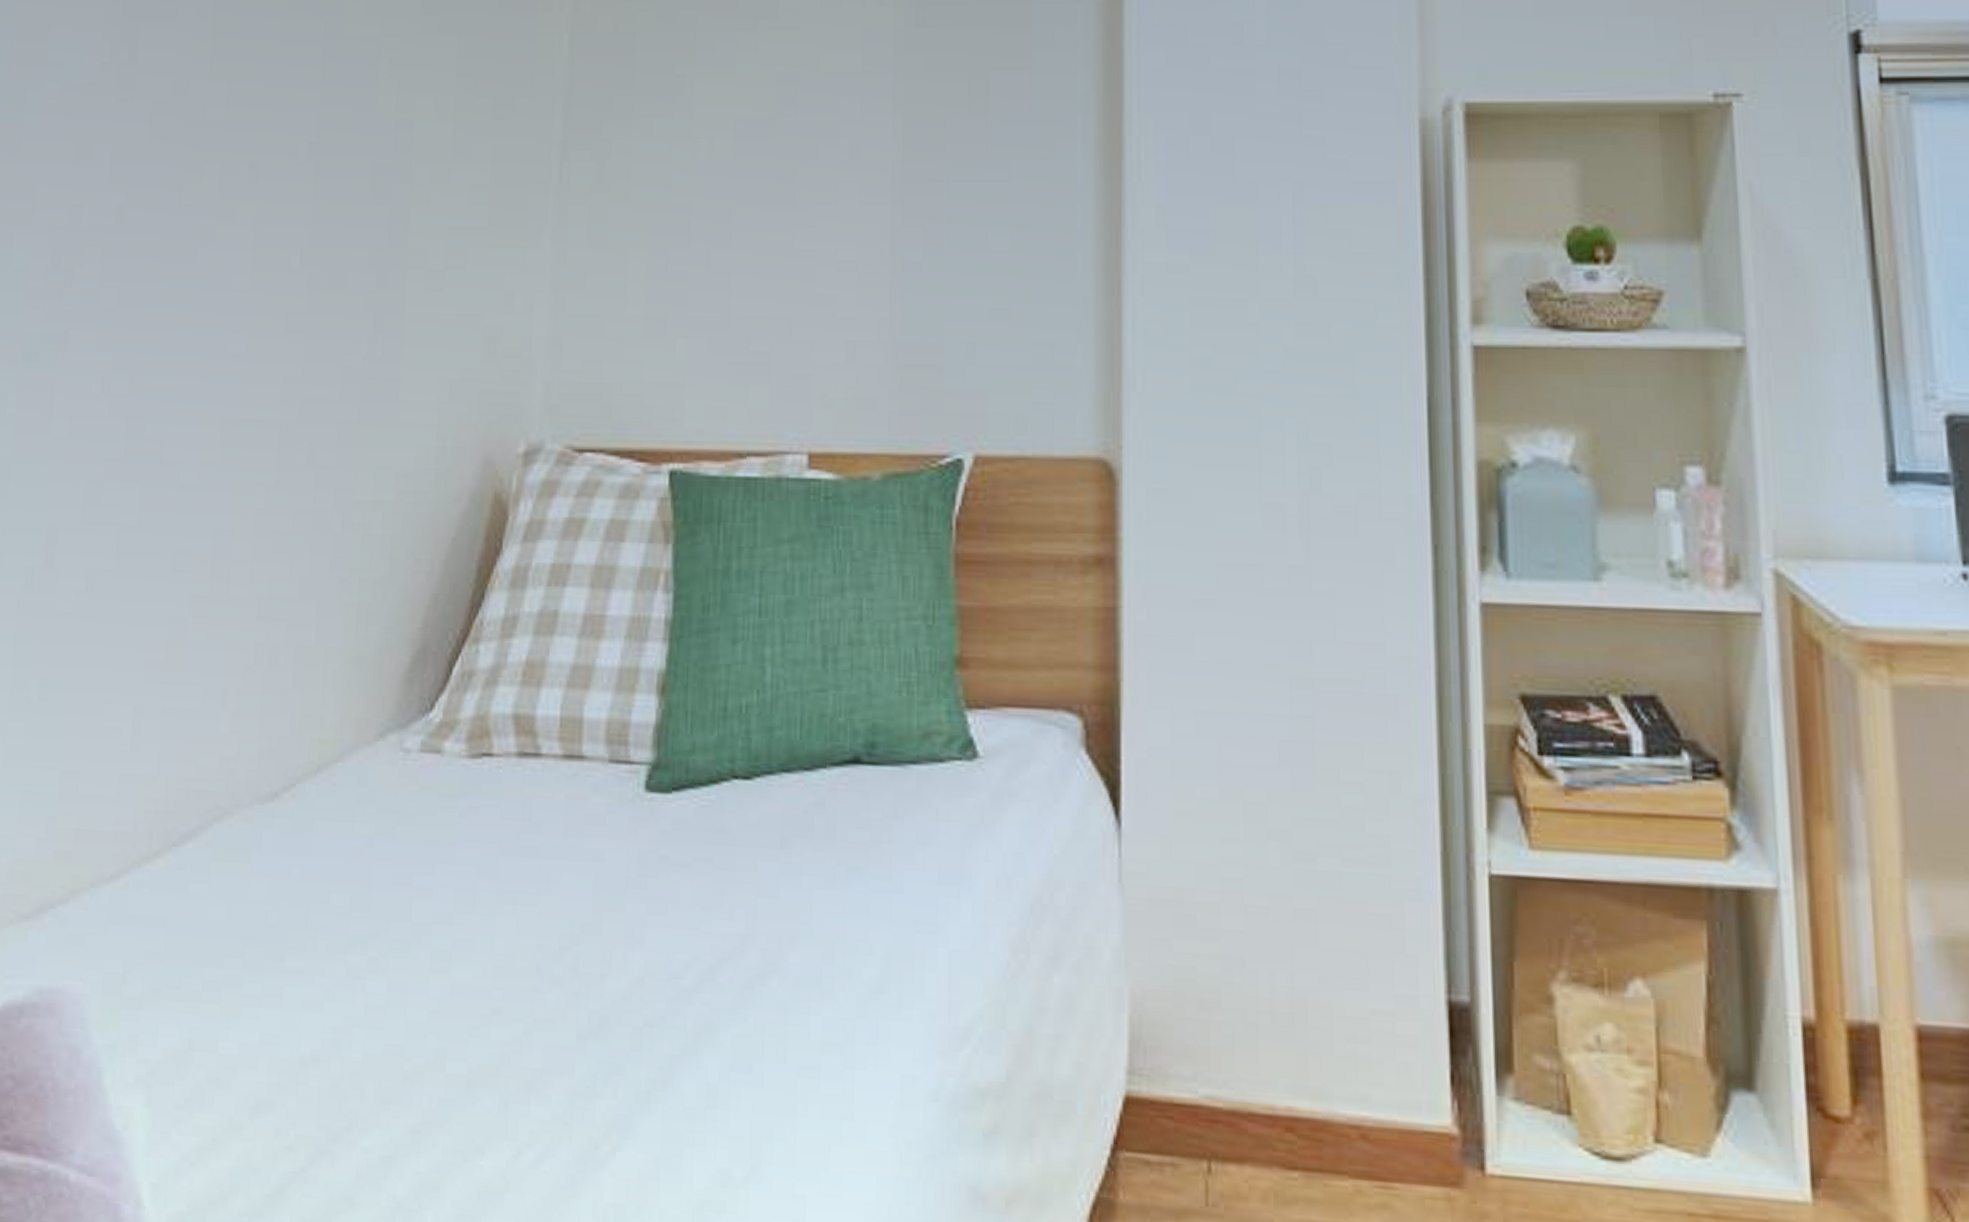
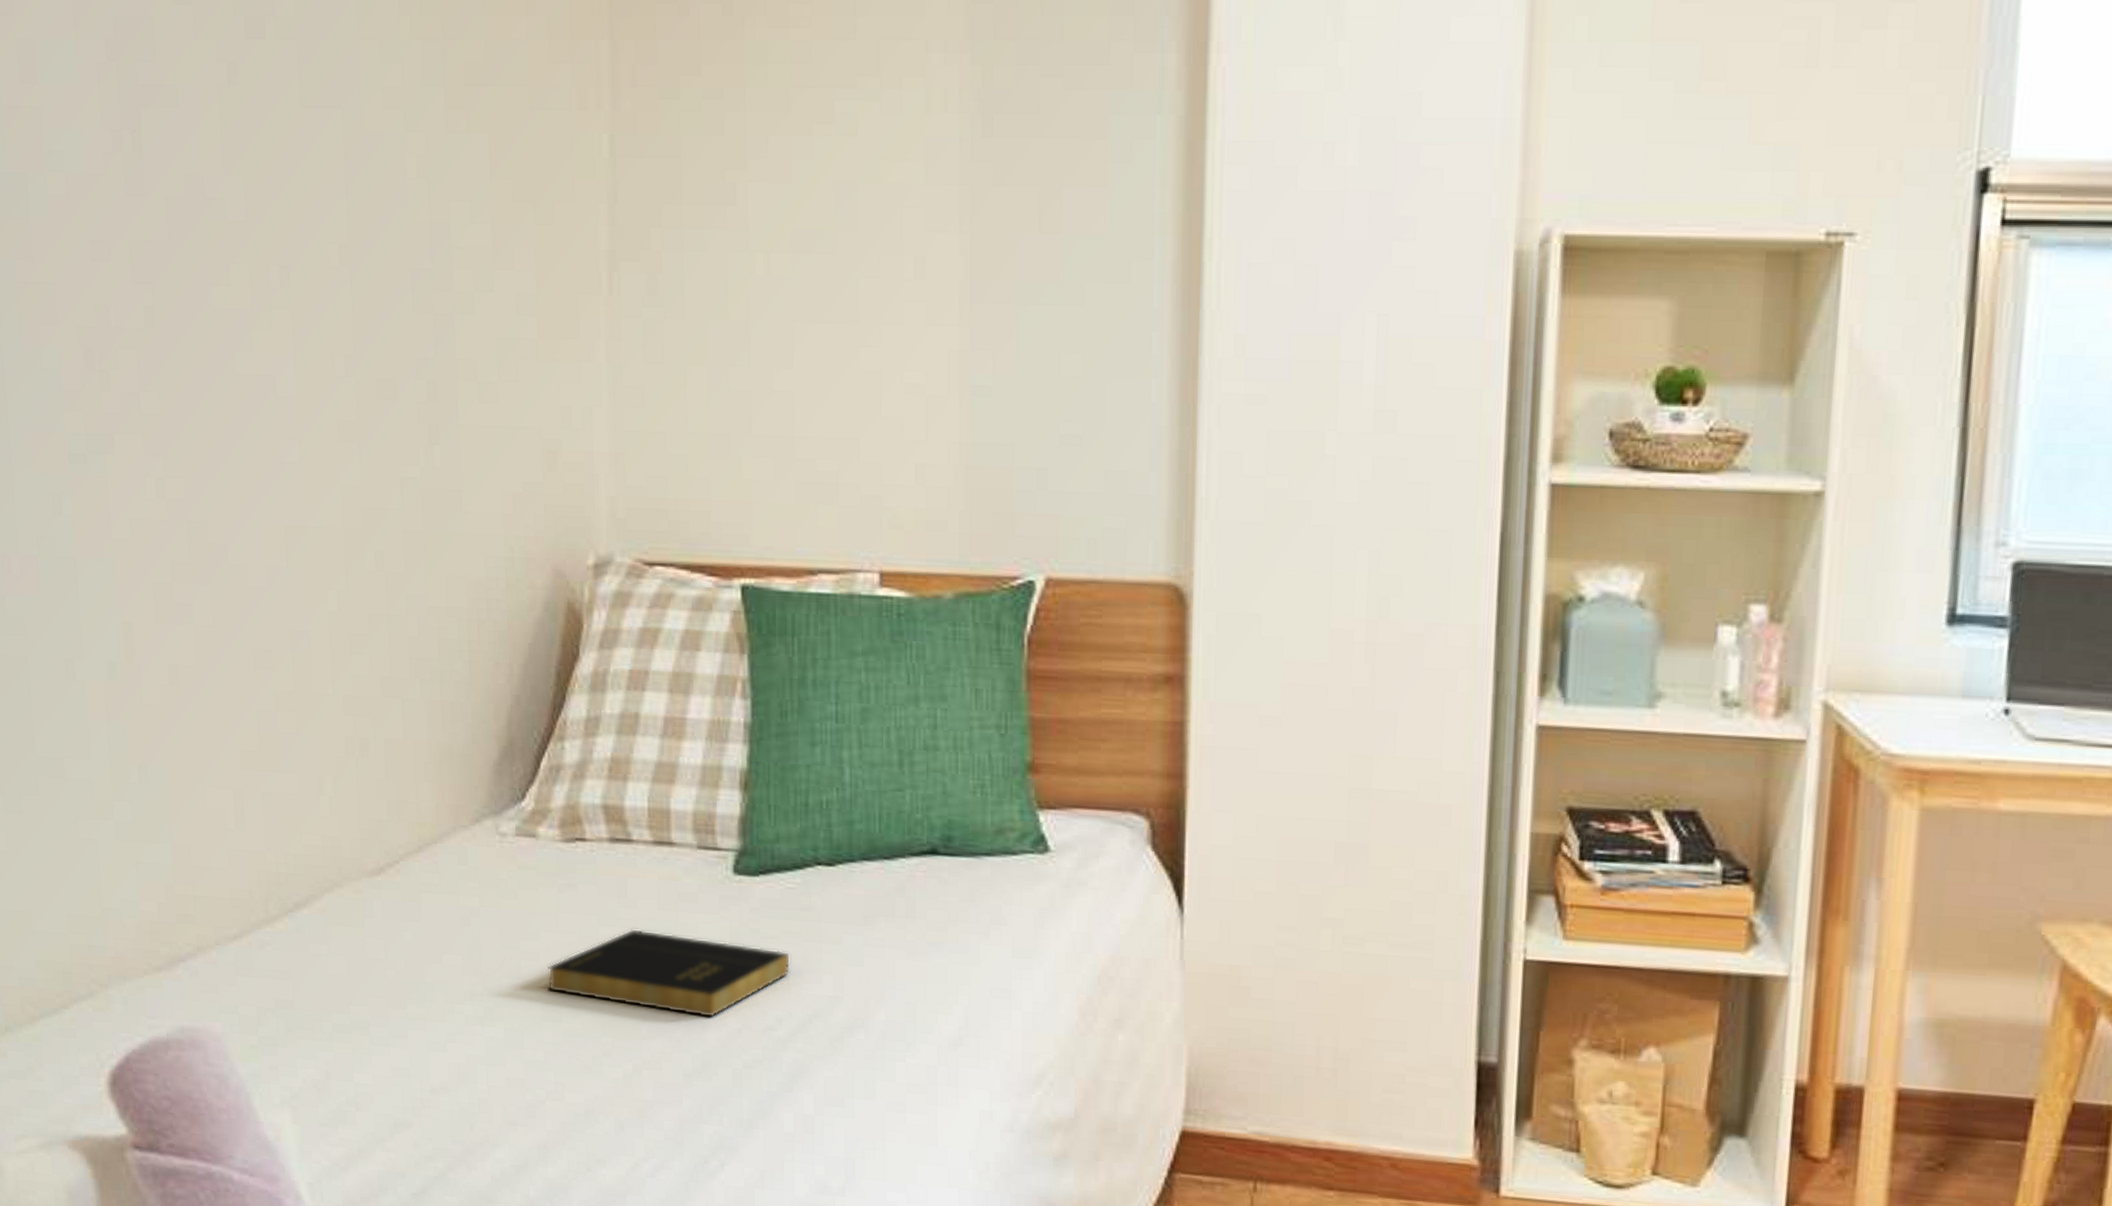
book: none [438,858,700,965] -> present [547,929,790,1018]

